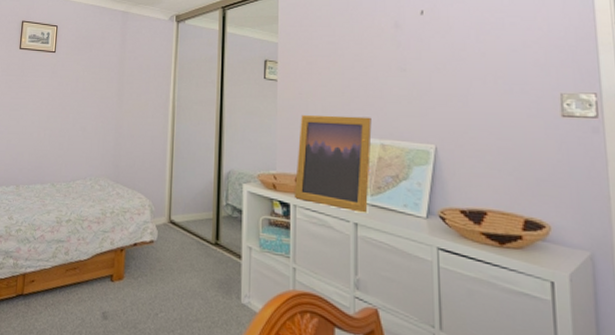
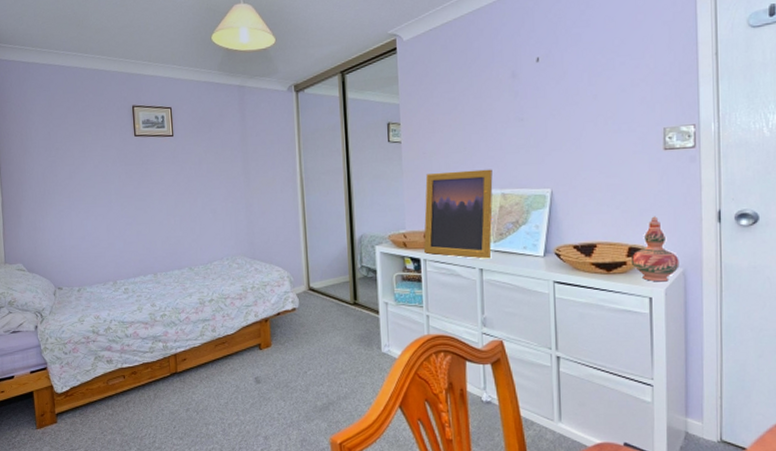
decorative vase: none [528,188,586,266] -> present [632,216,680,282]

